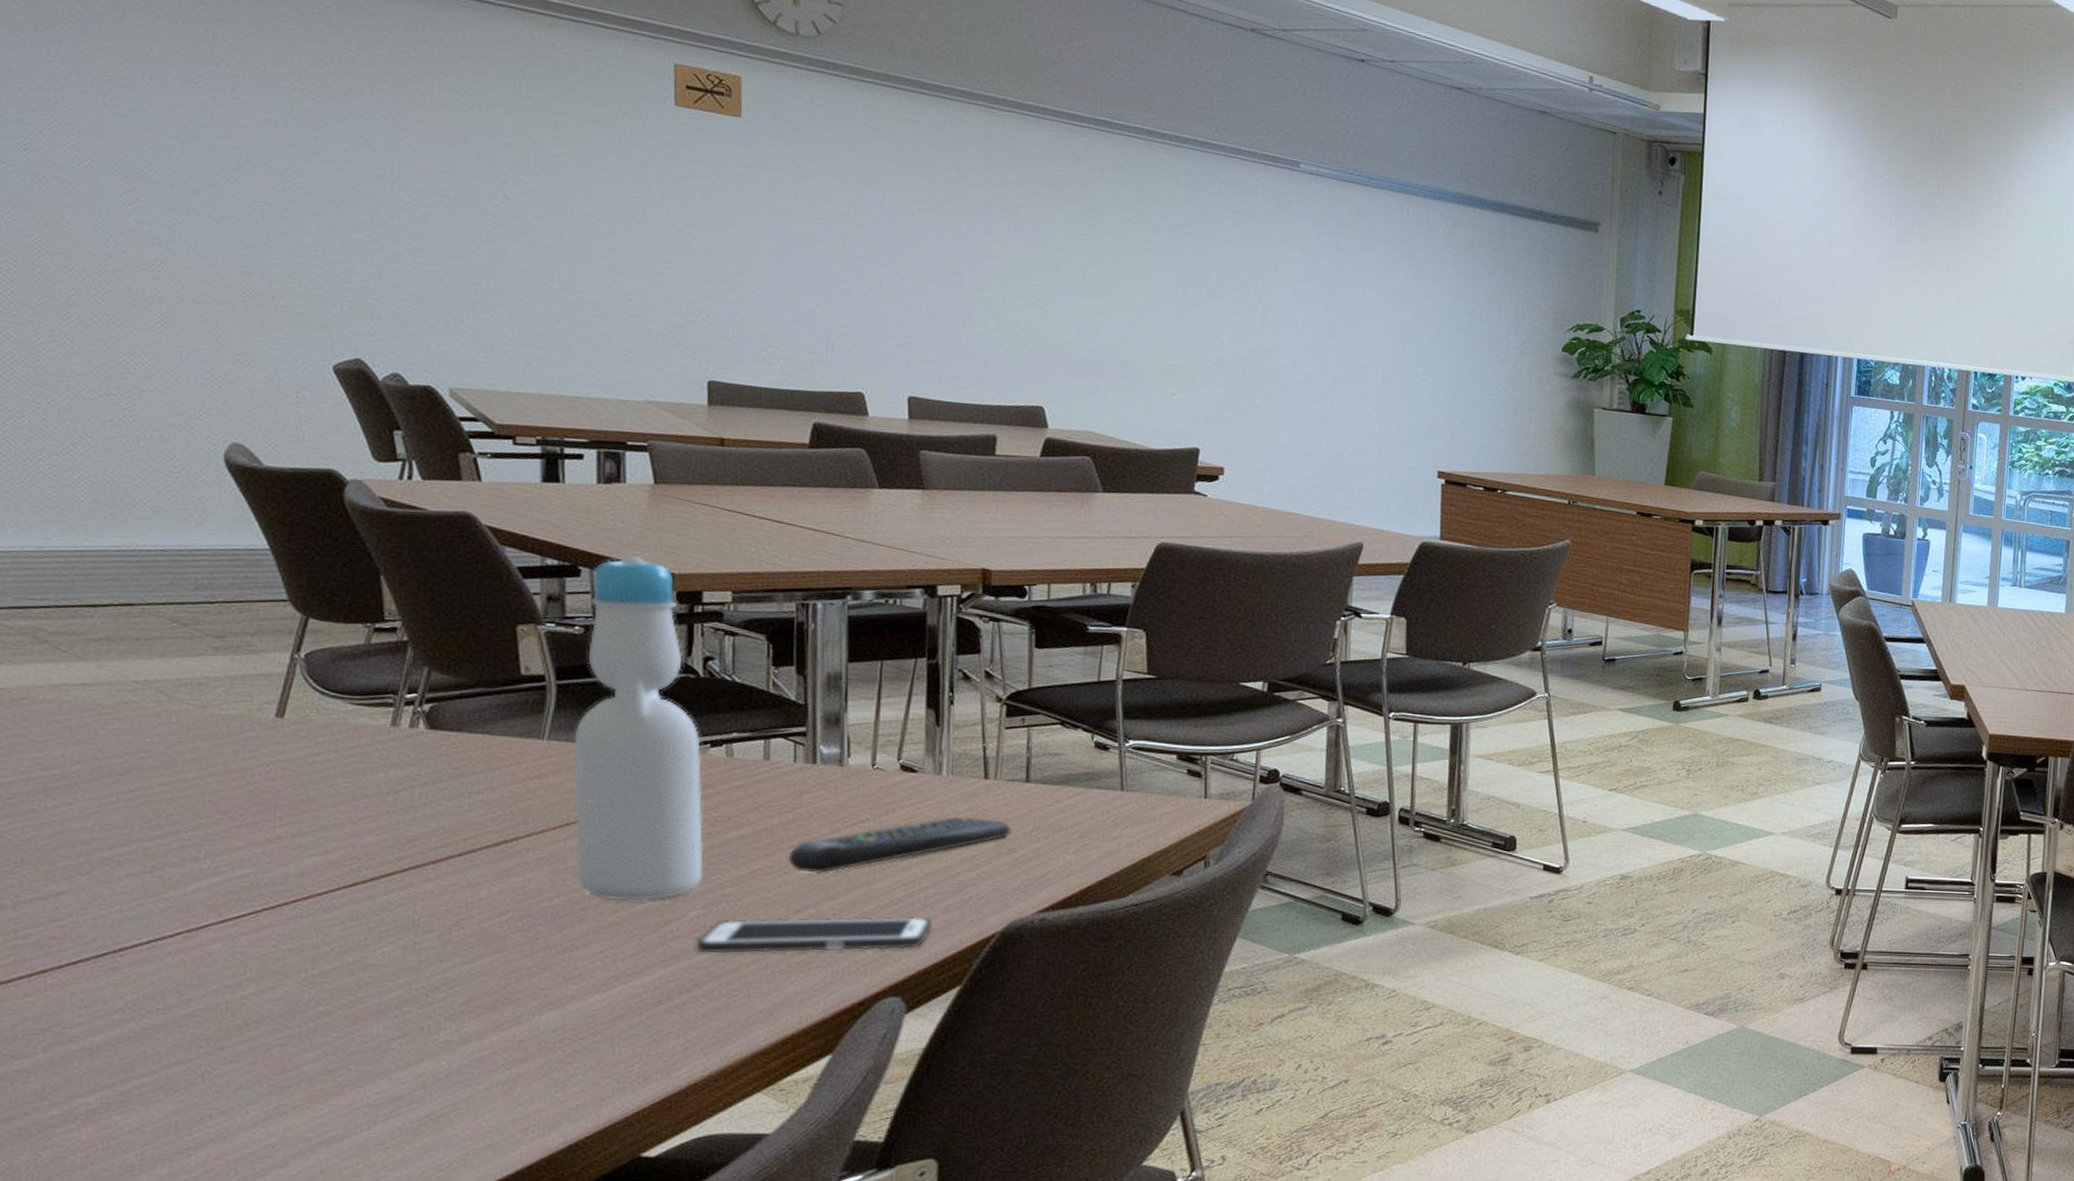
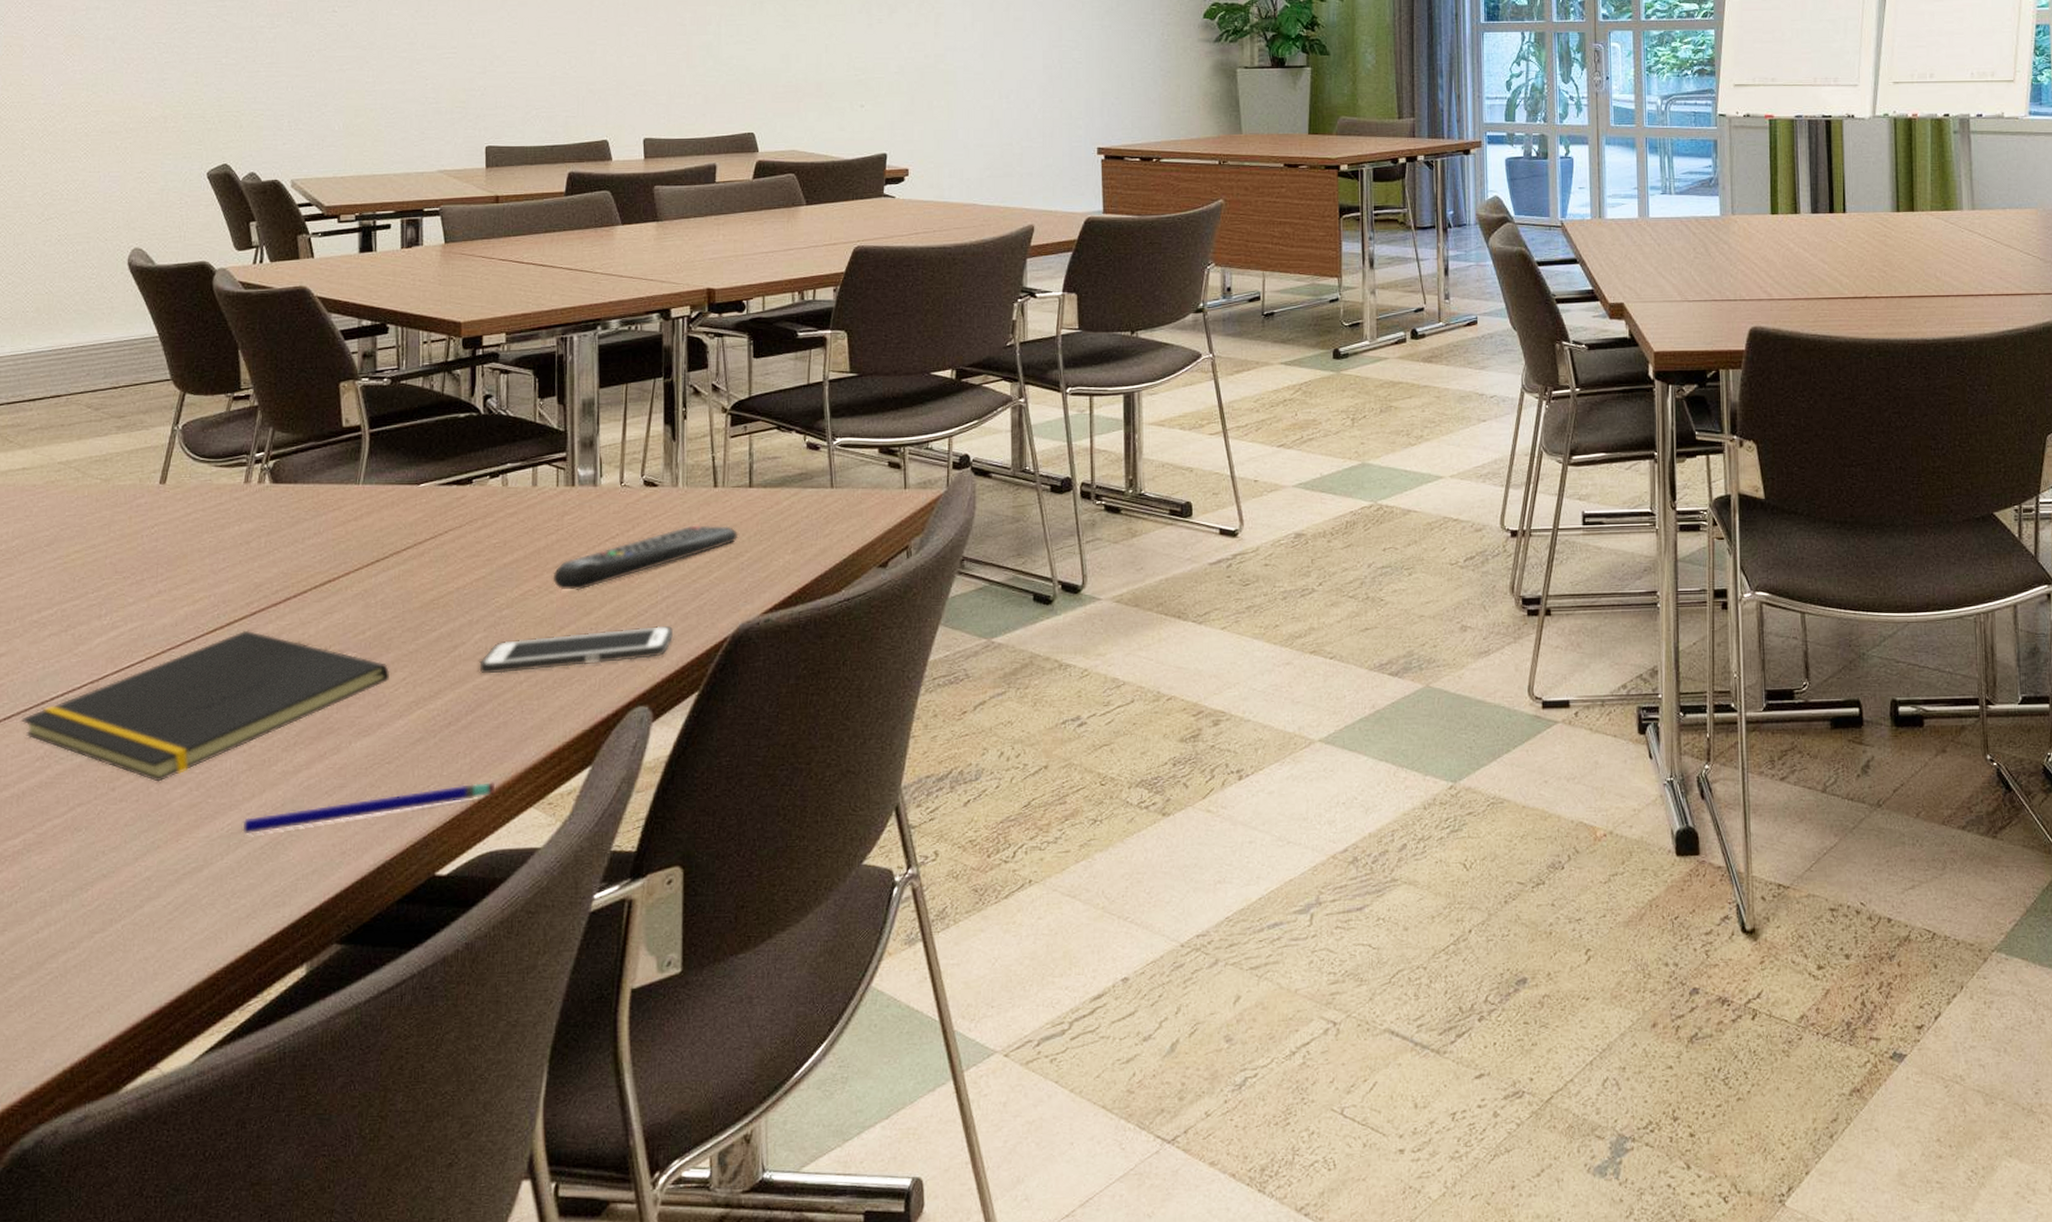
notepad: none [92,887,584,1044] -> present [21,630,390,782]
pen: none [395,1064,714,1105] -> present [242,782,495,834]
bottle: present [573,555,704,901] -> none [382,309,485,630]

